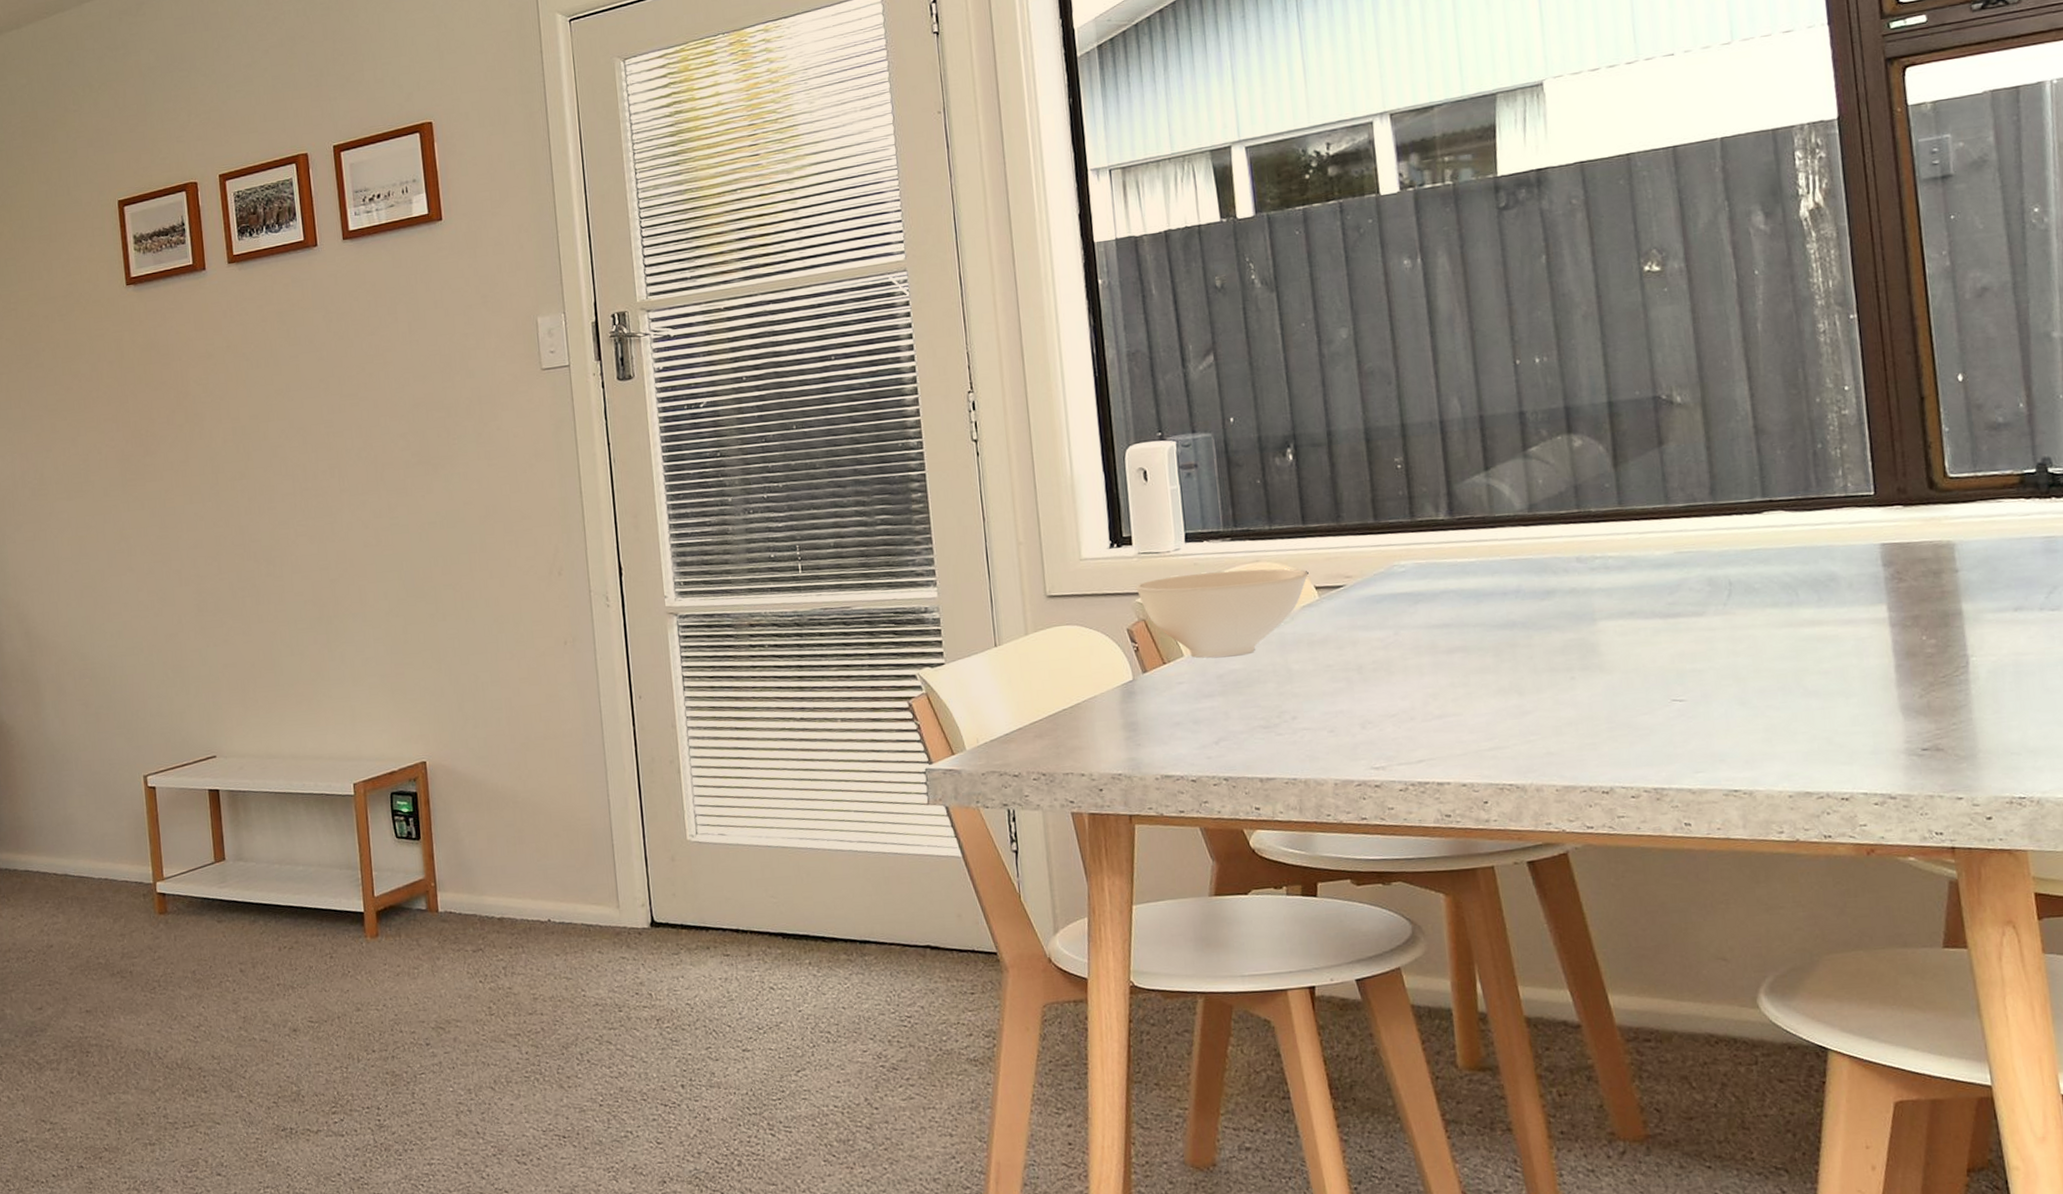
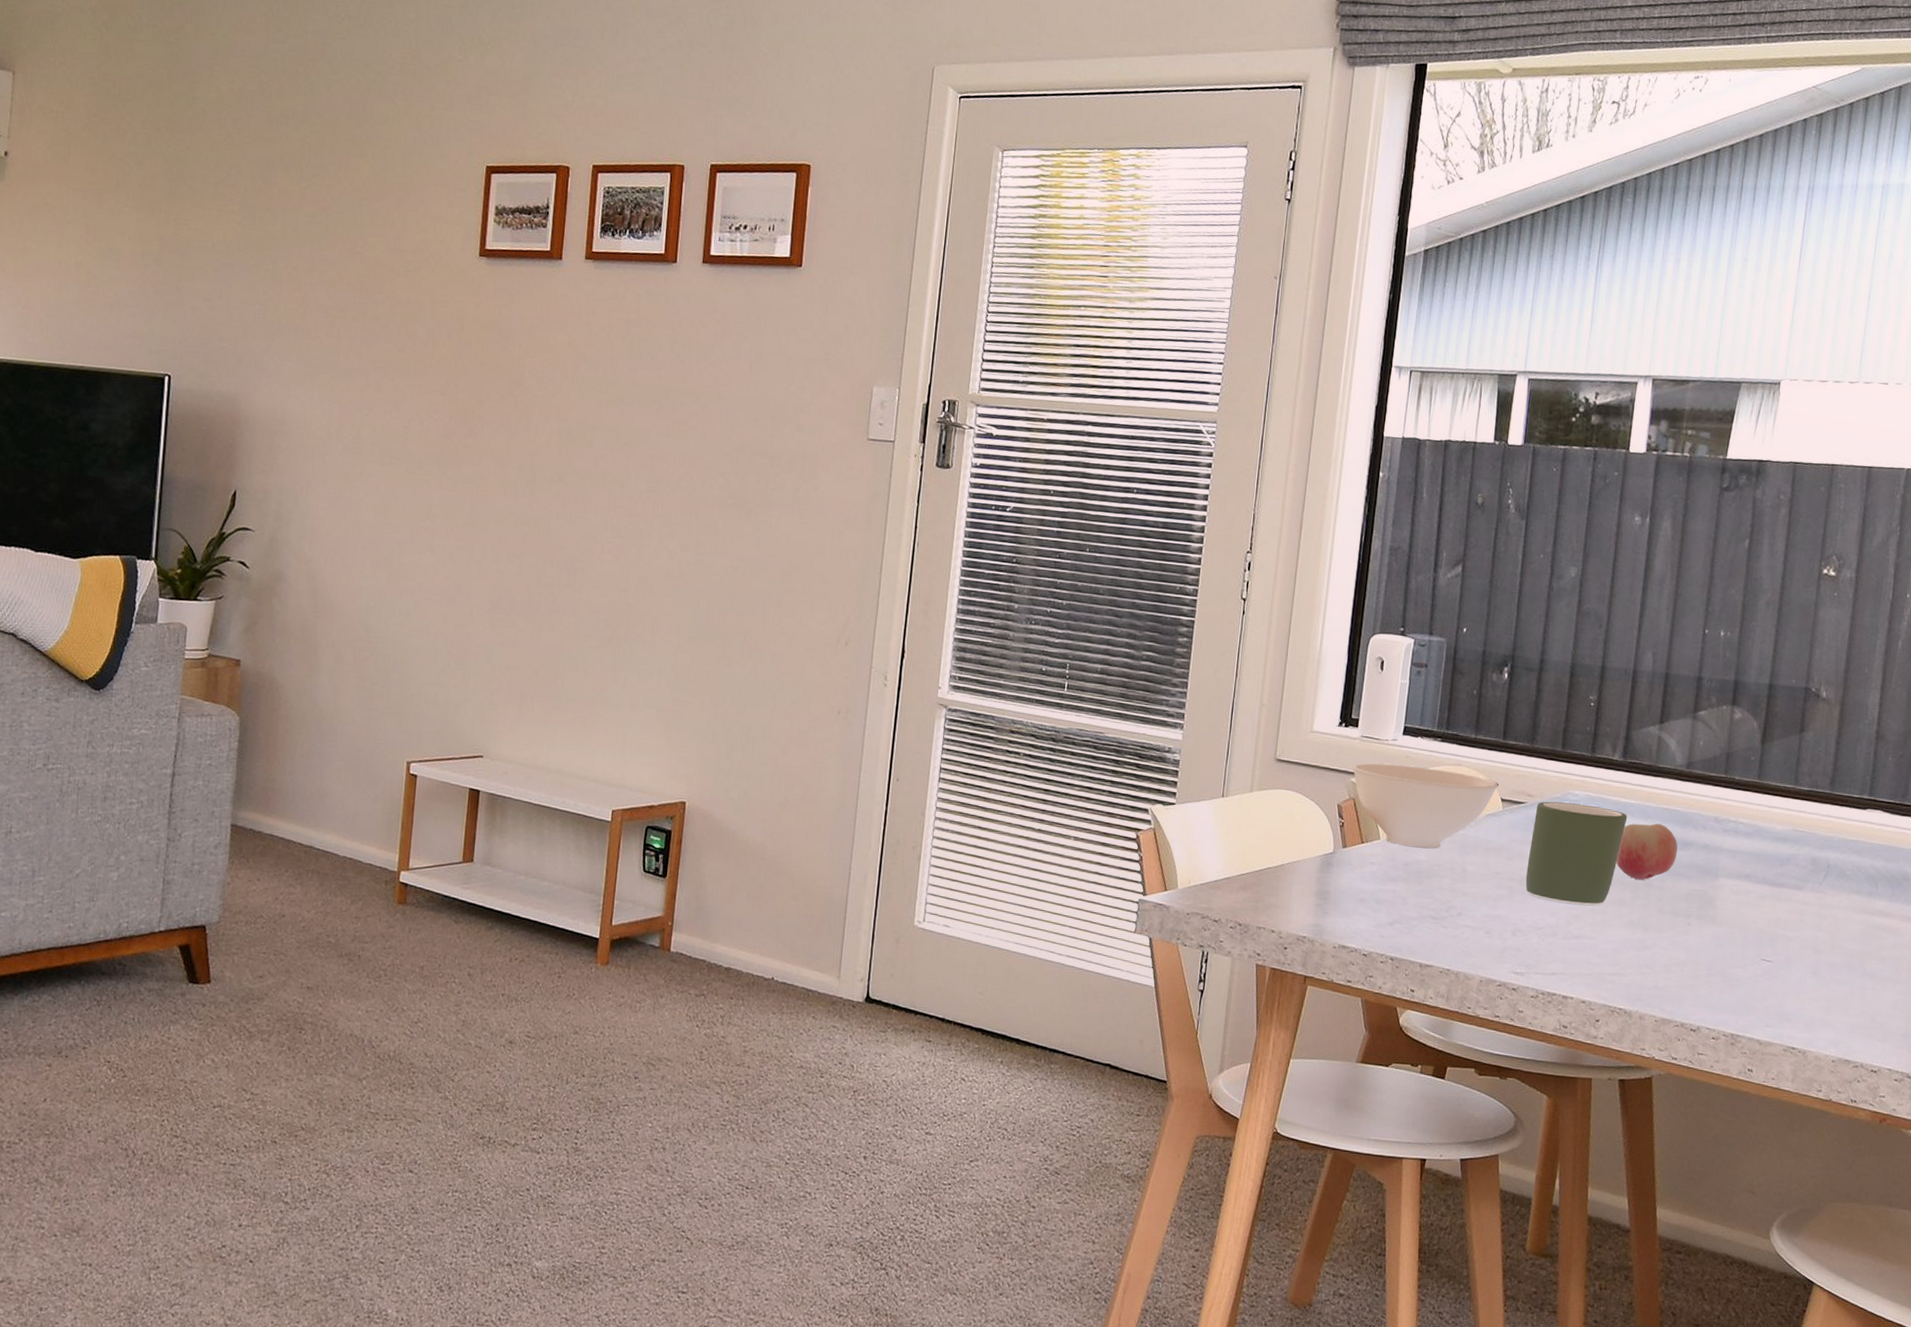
mug: none [1359,572,1470,686] -> present [1525,801,1628,907]
fruit: none [1467,577,1540,642] -> present [1616,823,1678,880]

